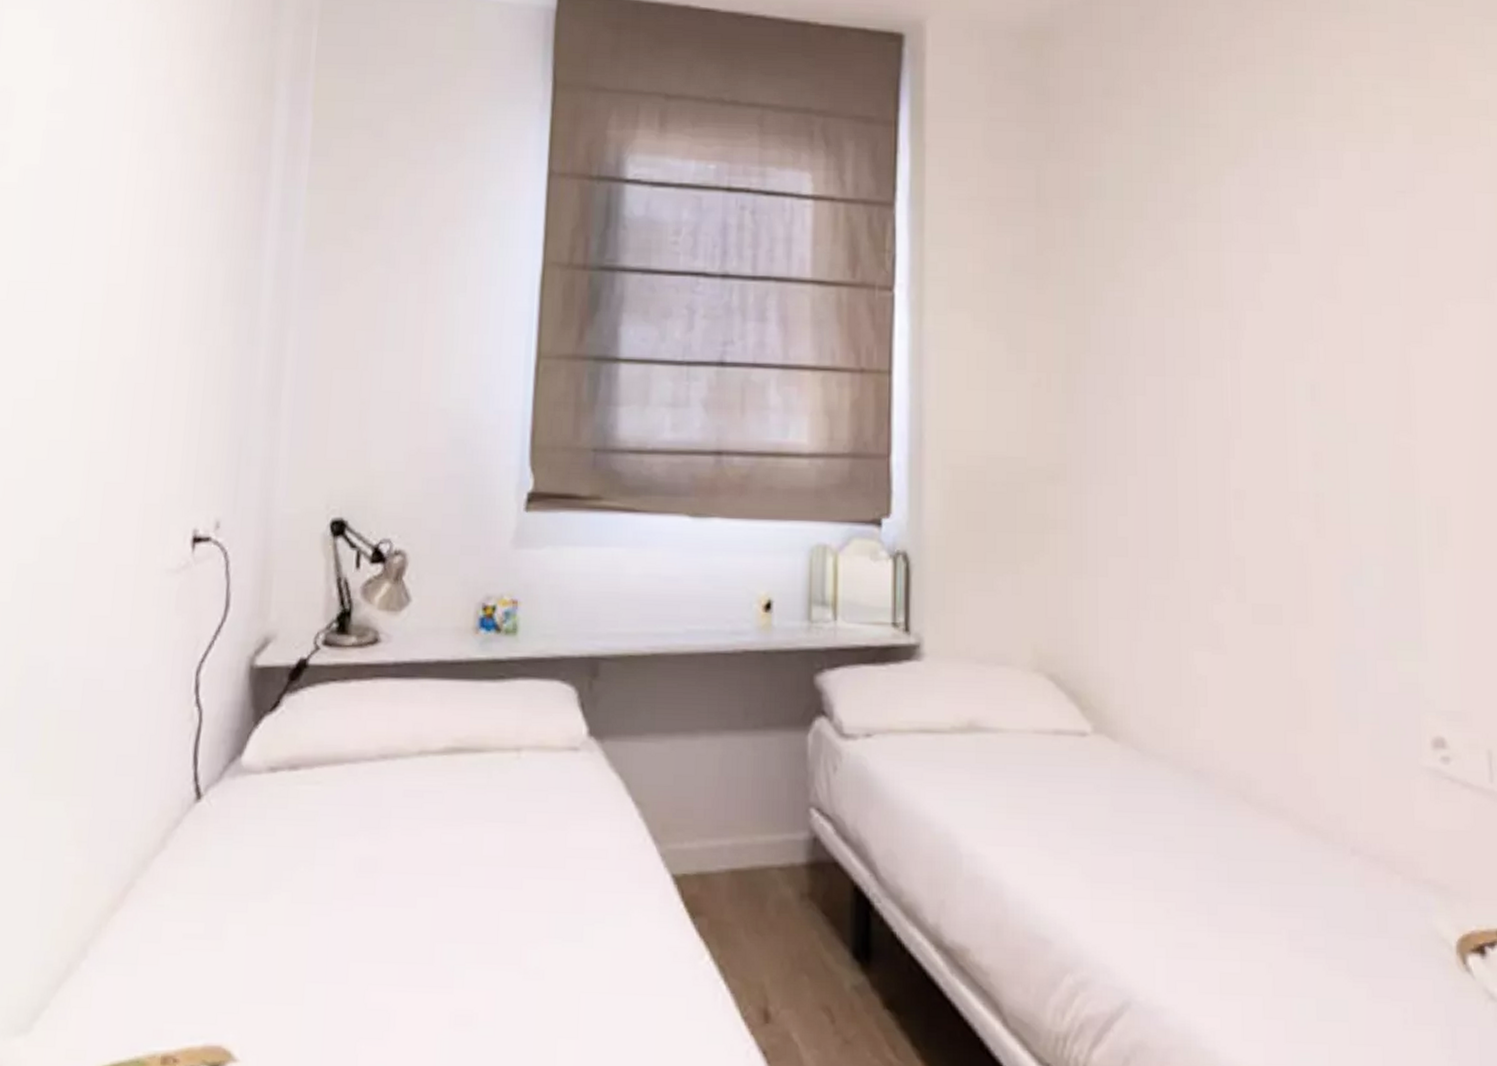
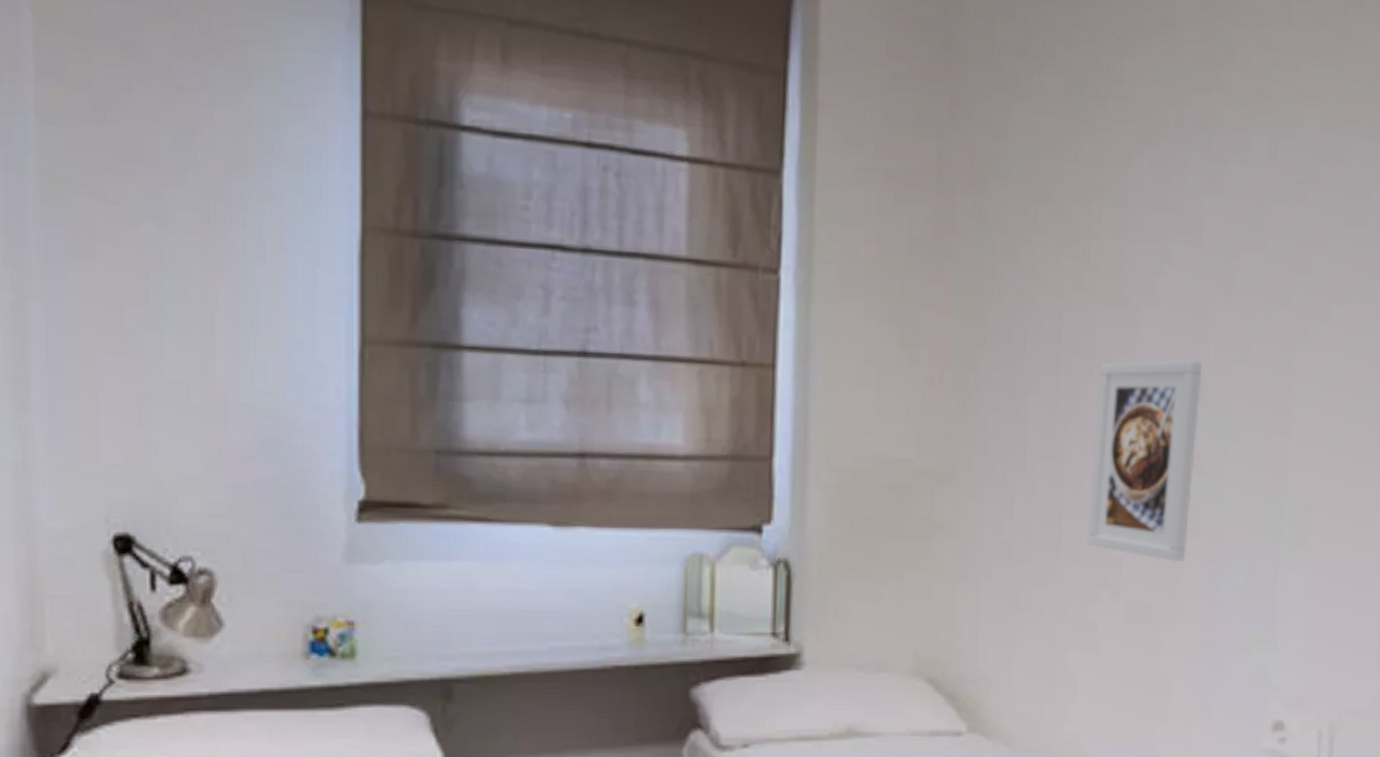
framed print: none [1205,360,1314,563] -> present [1086,359,1202,562]

